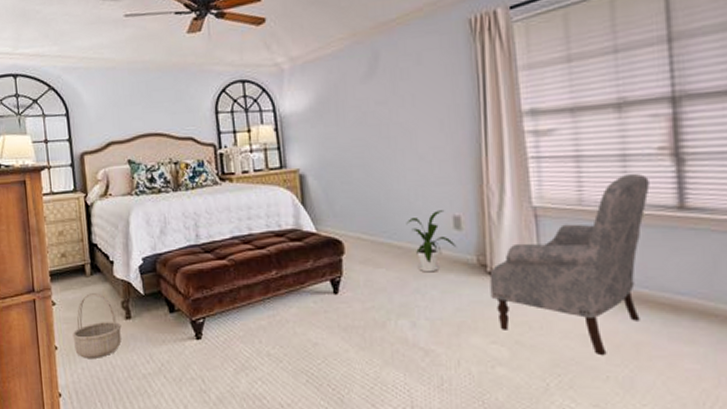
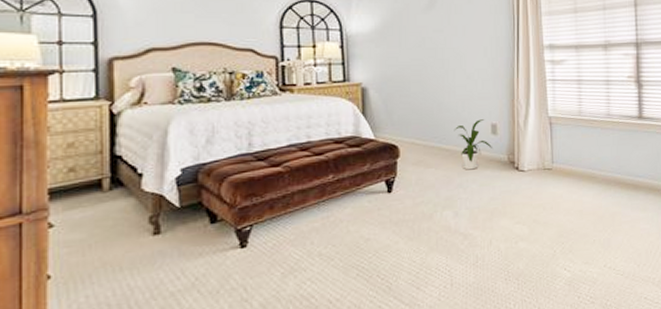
basket: present [72,293,122,358] -> none [75,209,147,285]
armchair: present [489,174,650,355] -> none [516,94,622,225]

